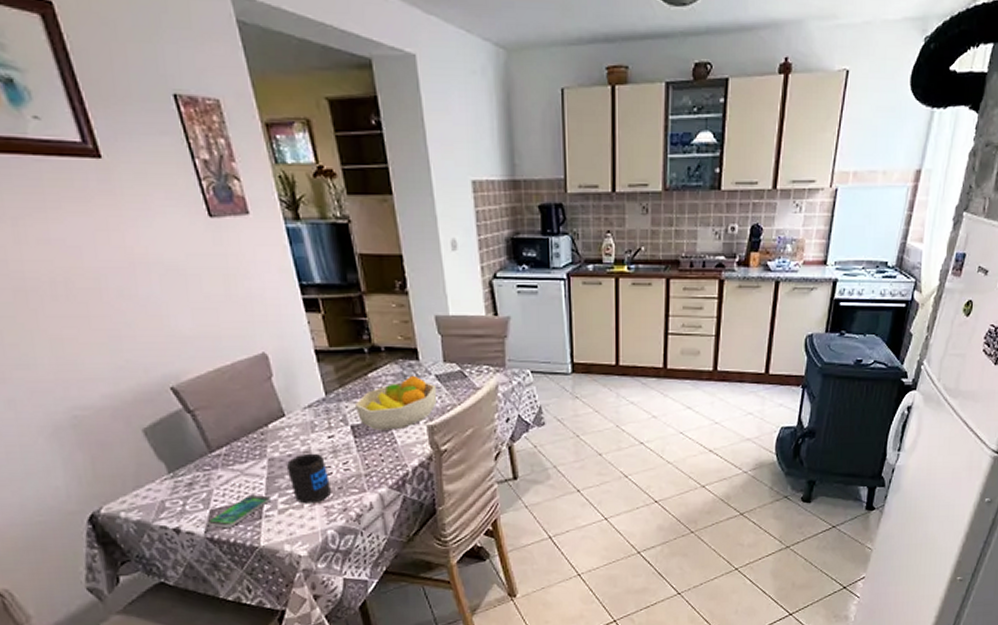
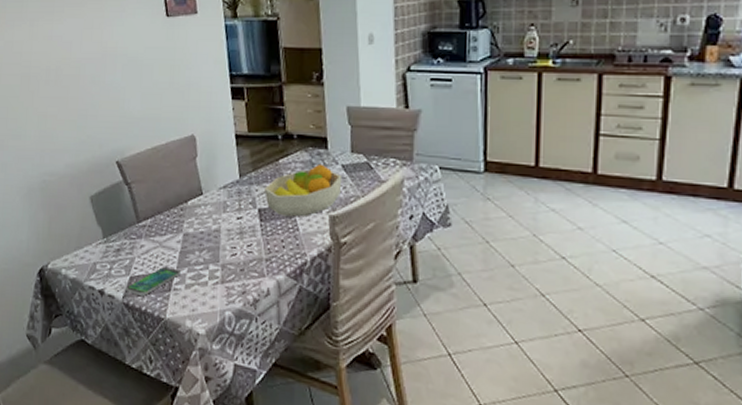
mug: present [287,453,331,504] -> none [198,232,234,283]

